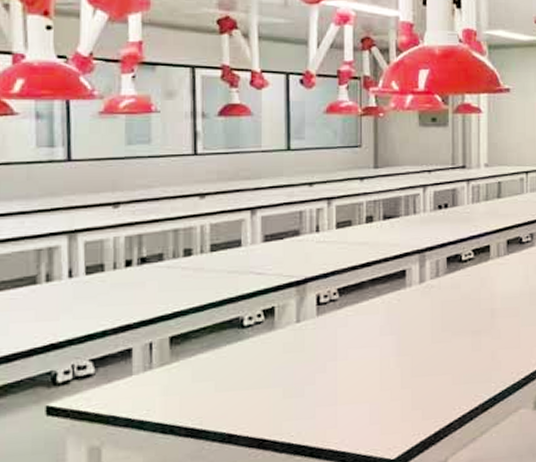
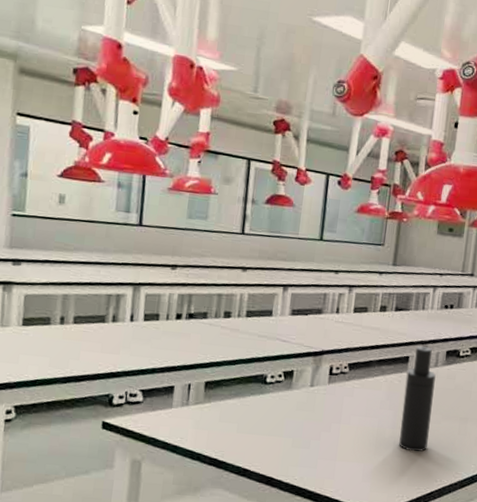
atomizer: none [405,256,439,380] -> present [399,346,436,452]

